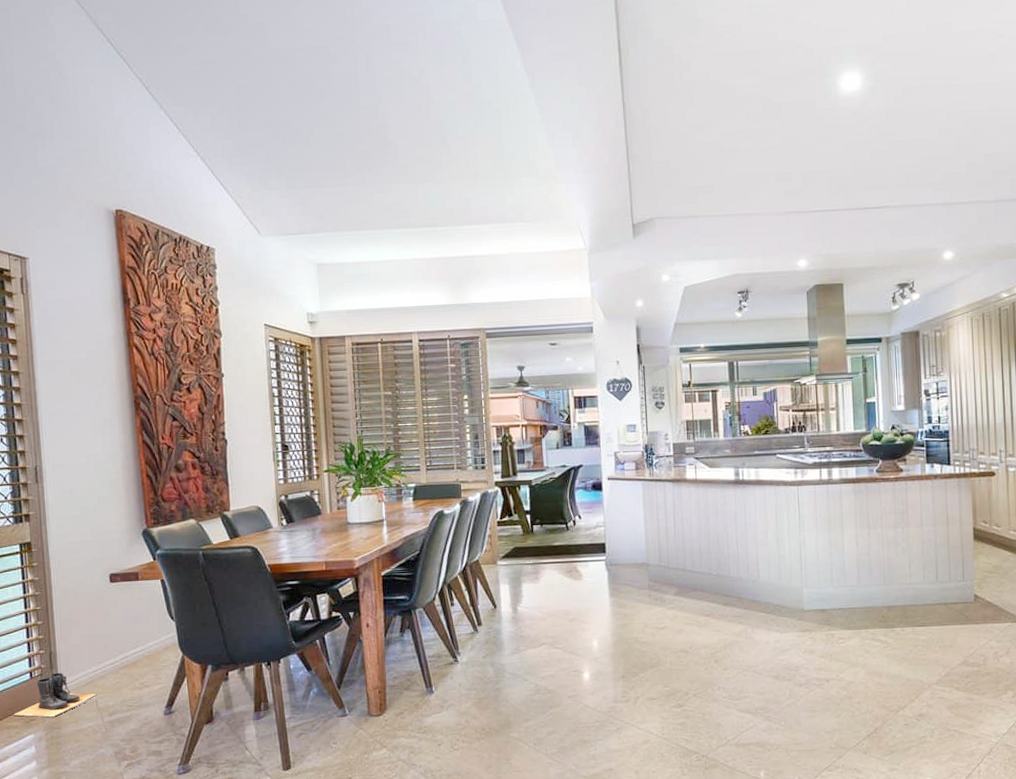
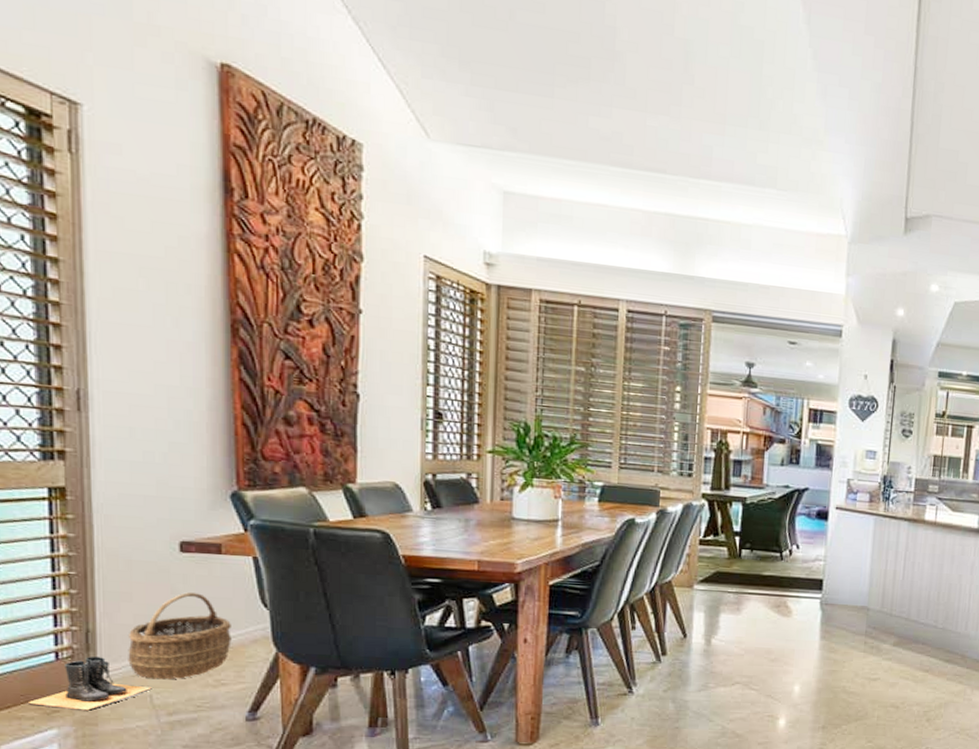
wicker basket: none [79,614,150,687] -> present [128,592,231,680]

